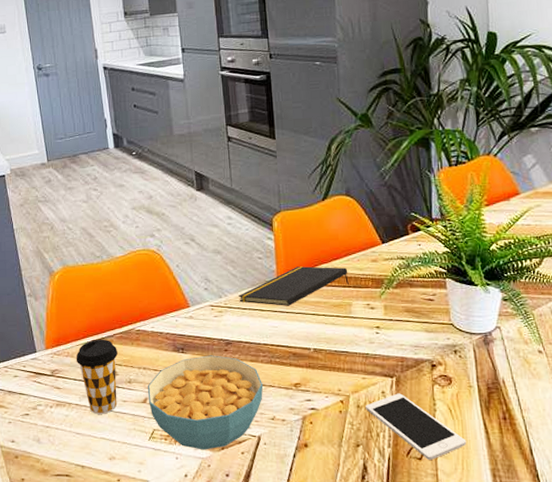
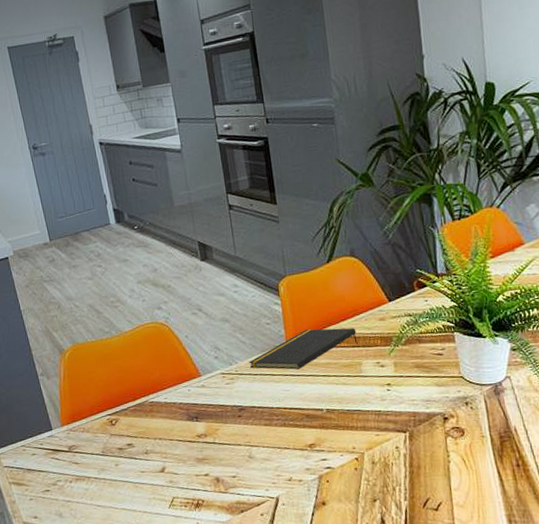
coffee cup: present [76,339,118,414] -> none [91,412,136,486]
cereal bowl: present [147,355,264,450] -> none [164,421,279,515]
cell phone: present [366,393,467,460] -> none [380,447,482,510]

